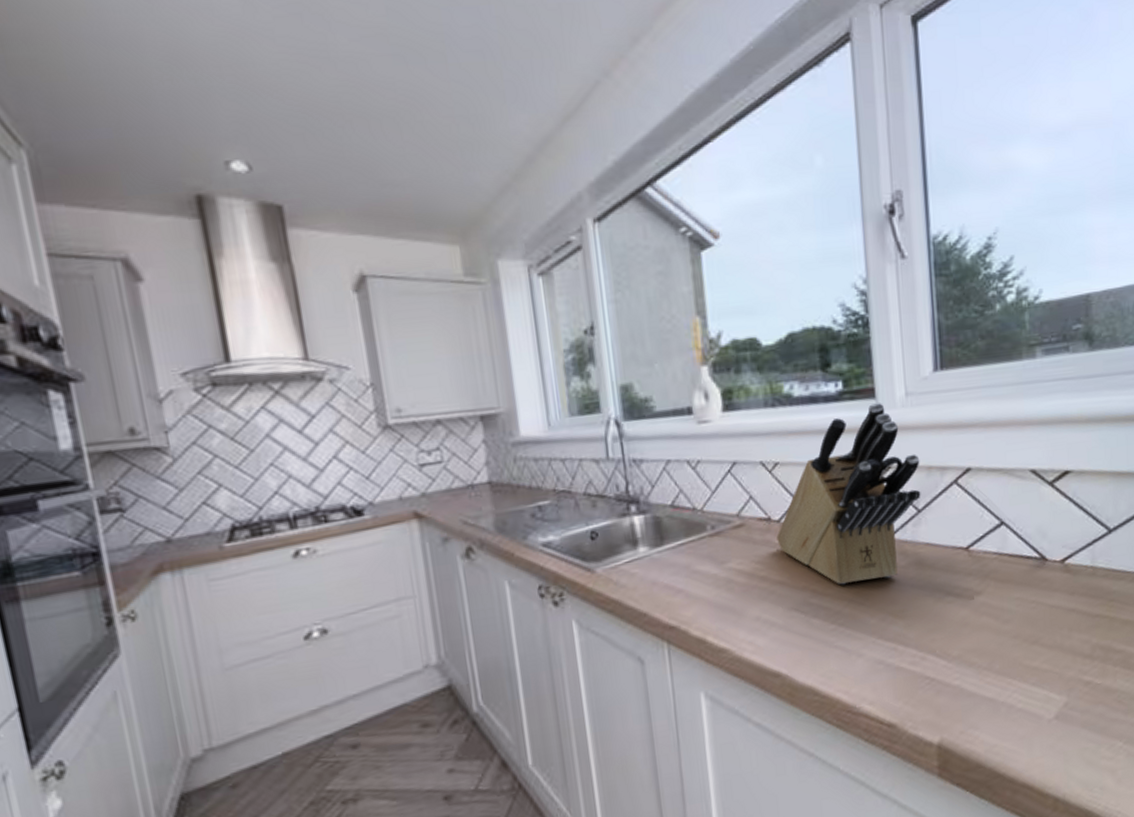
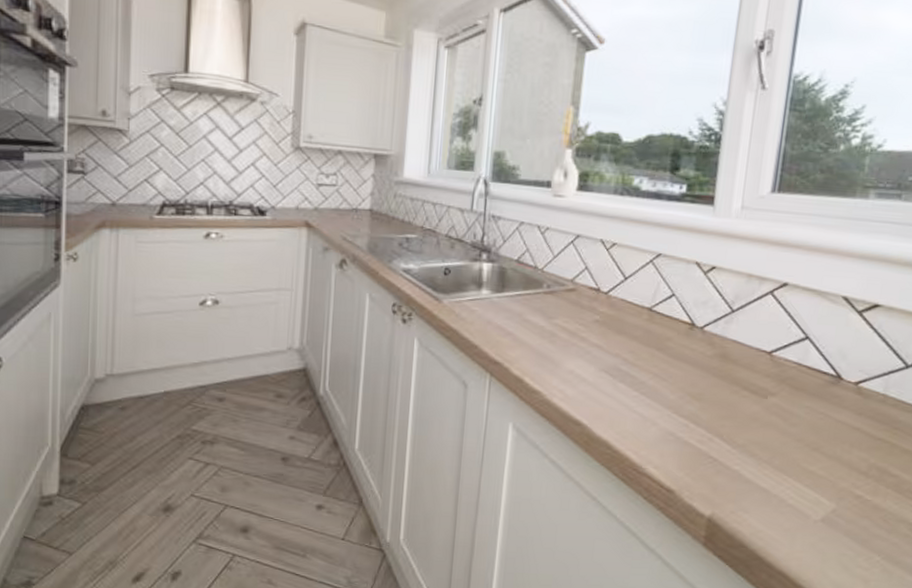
knife block: present [776,402,921,585] -> none [601,209,743,363]

